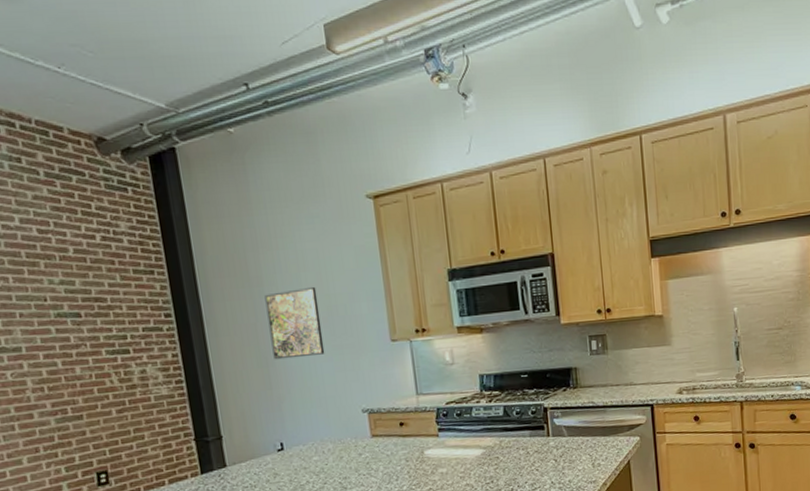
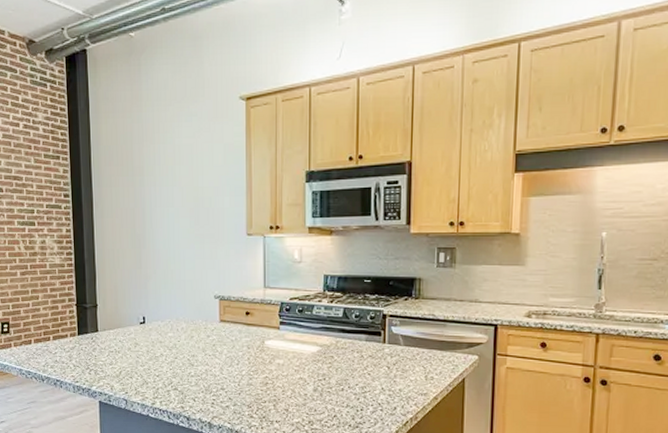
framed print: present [264,286,325,360] -> none [144,179,189,243]

